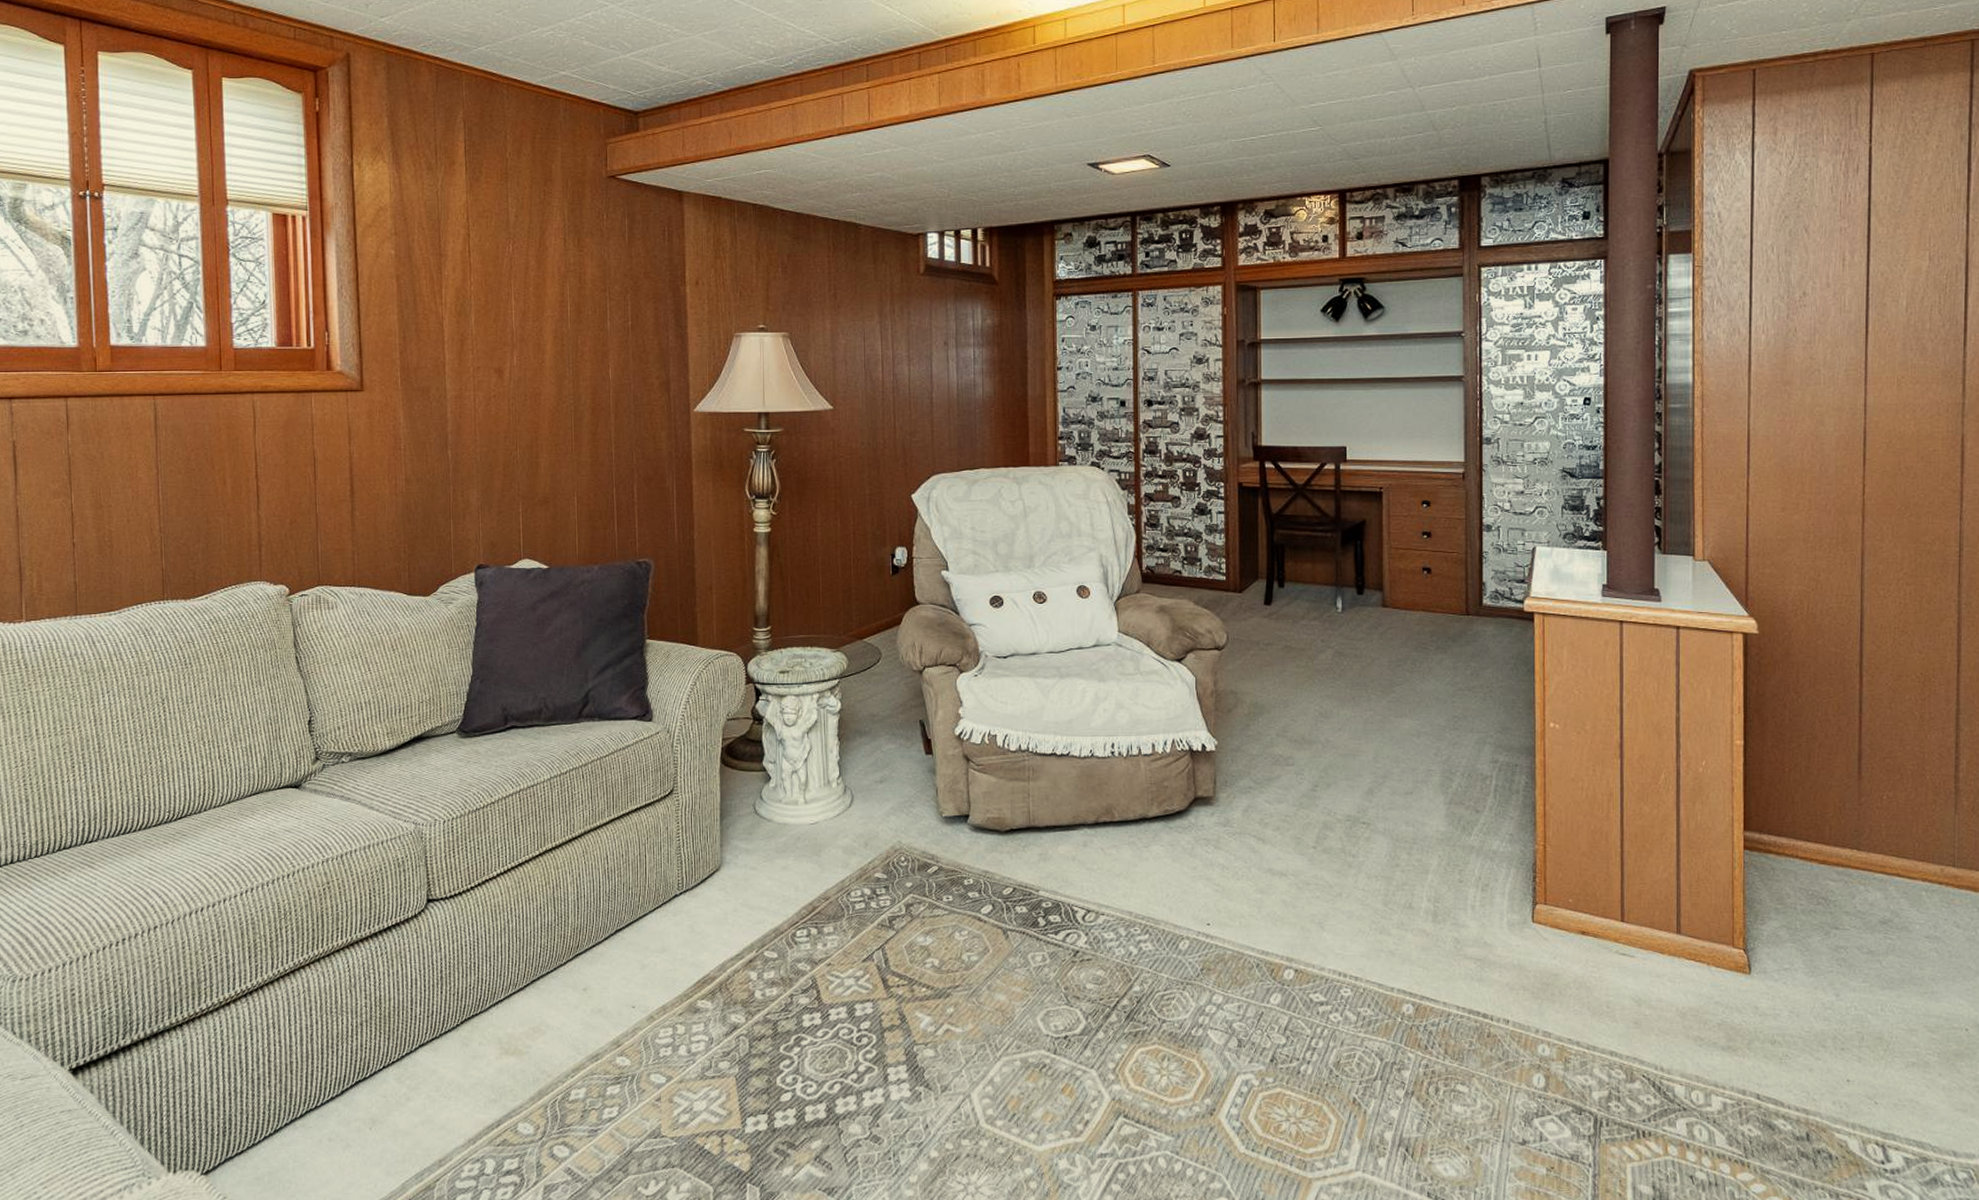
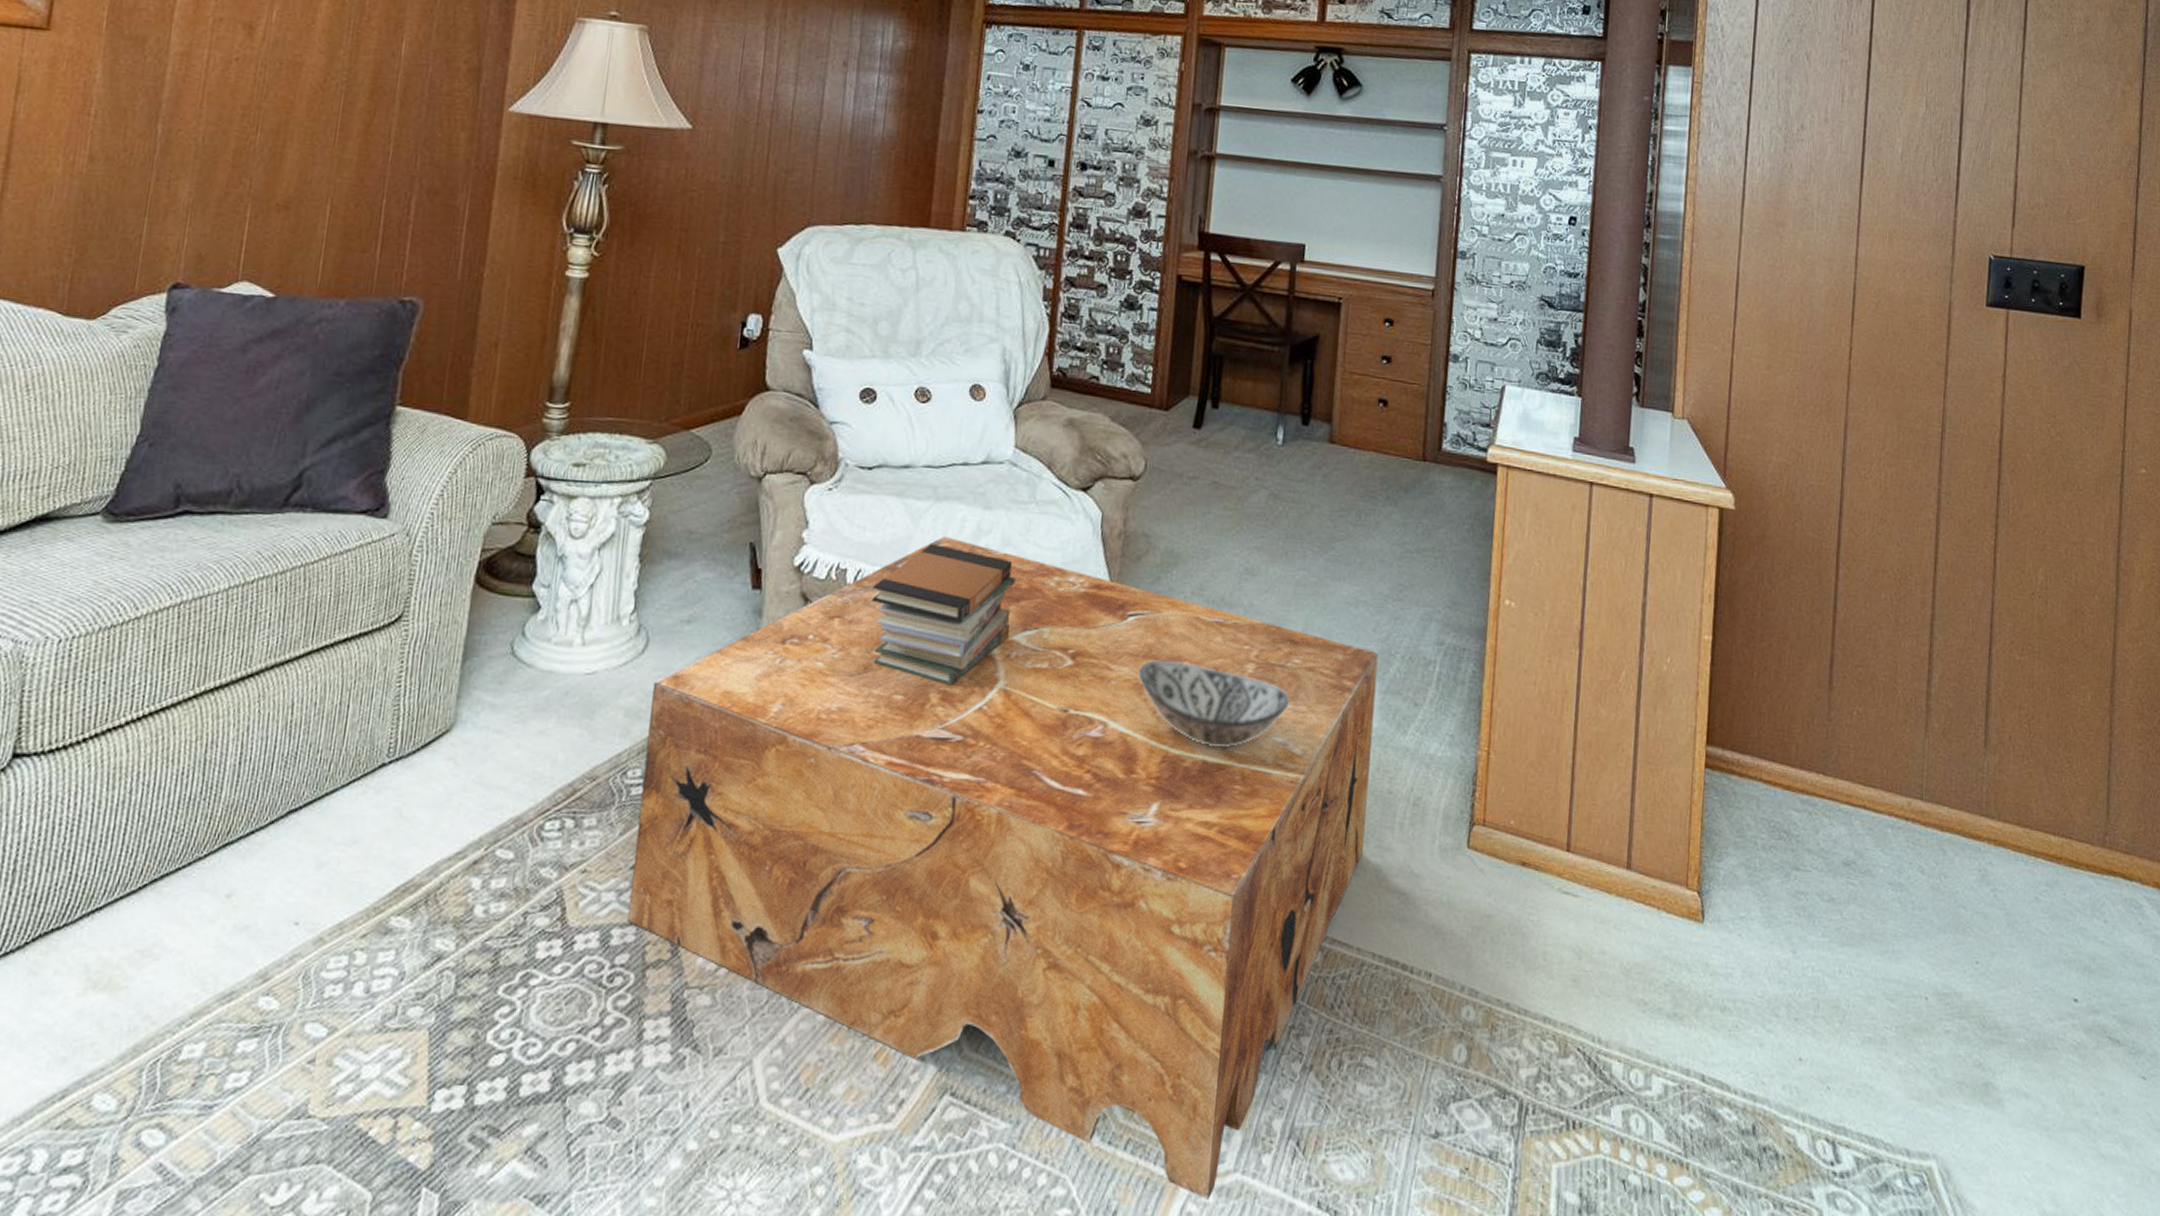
coffee table: none [861,704,1442,1192] -> present [628,535,1379,1201]
book stack: none [1018,711,1131,818] -> present [871,544,1016,687]
decorative bowl: none [1239,788,1368,853] -> present [1138,660,1290,747]

